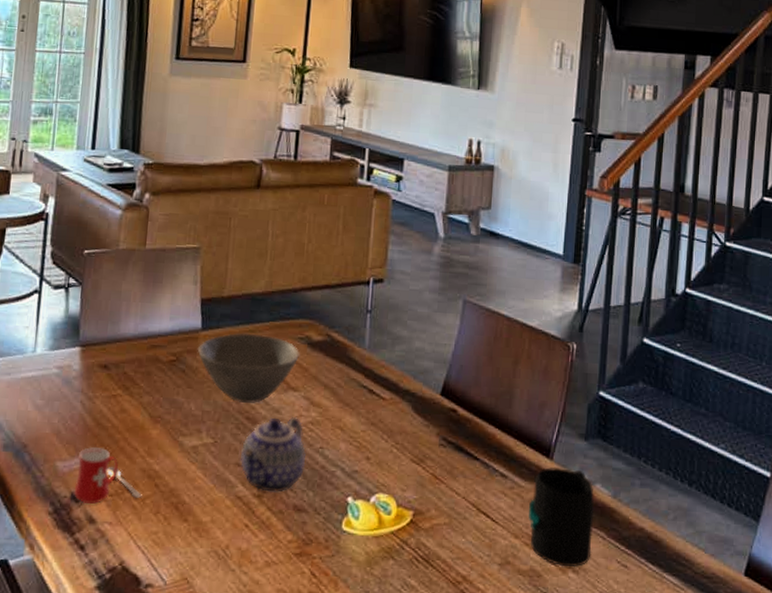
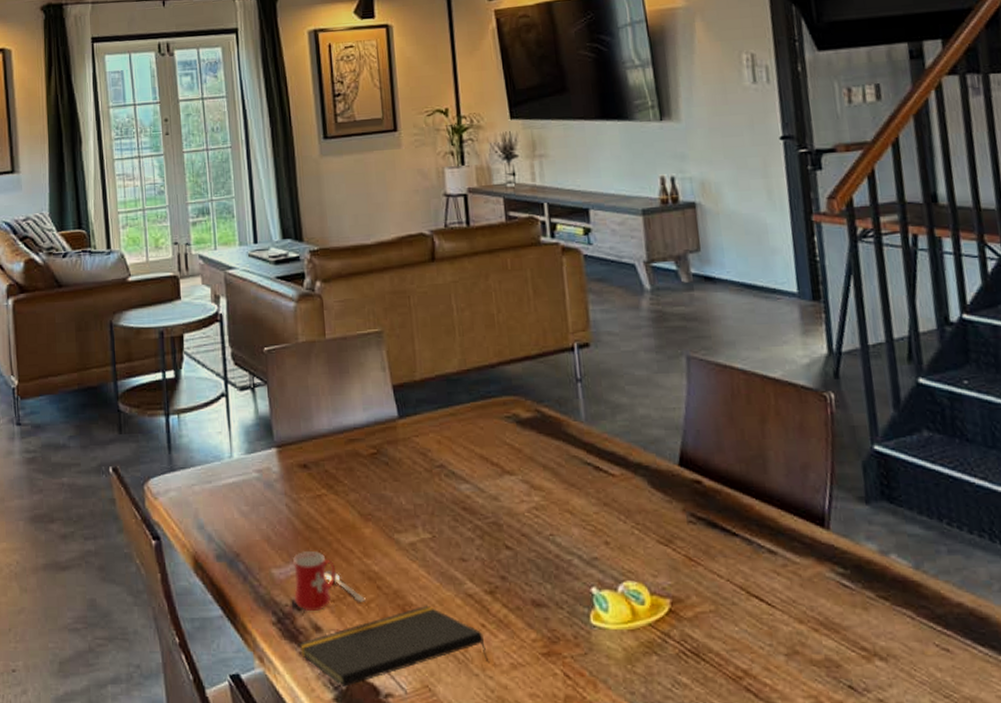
notepad: none [70,504,247,576] -> present [298,605,490,687]
bowl: present [197,332,301,403] -> none [397,417,510,492]
teapot: present [240,416,307,493] -> none [462,502,537,587]
mug: present [529,467,595,568] -> none [810,537,901,655]

